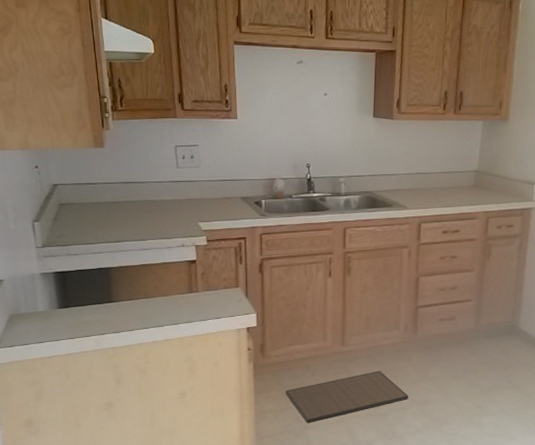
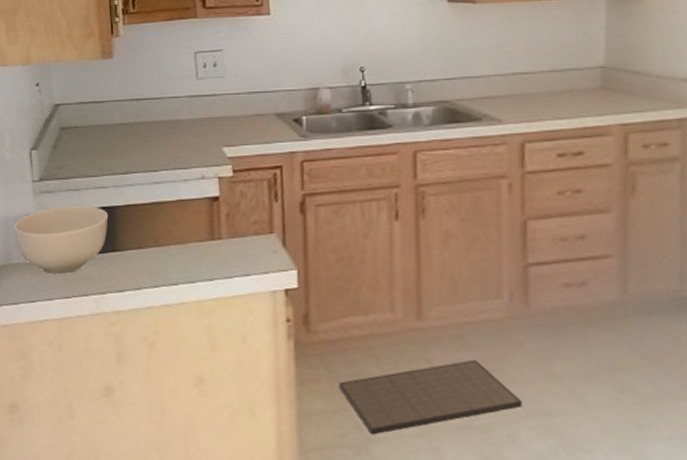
bowl: none [21,267,105,320] -> present [14,206,109,274]

